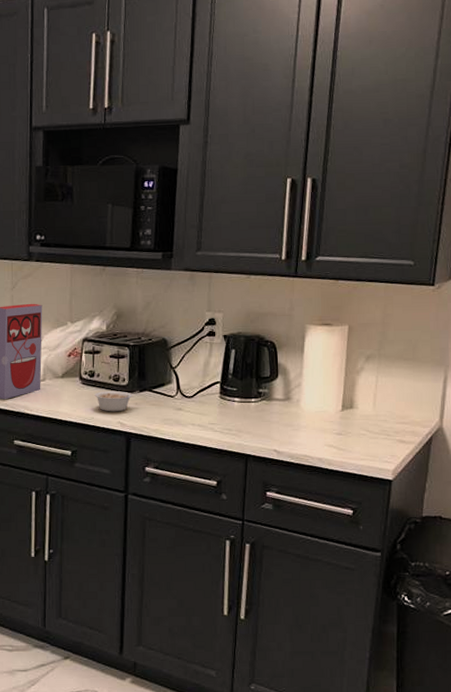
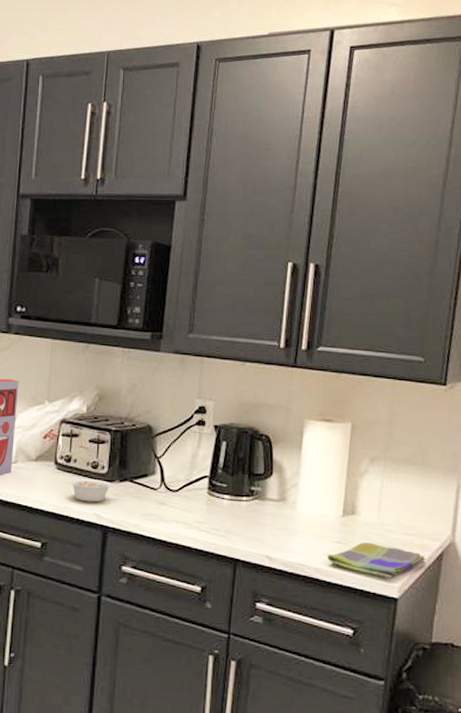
dish towel: none [329,432,417,464] -> present [327,542,426,580]

